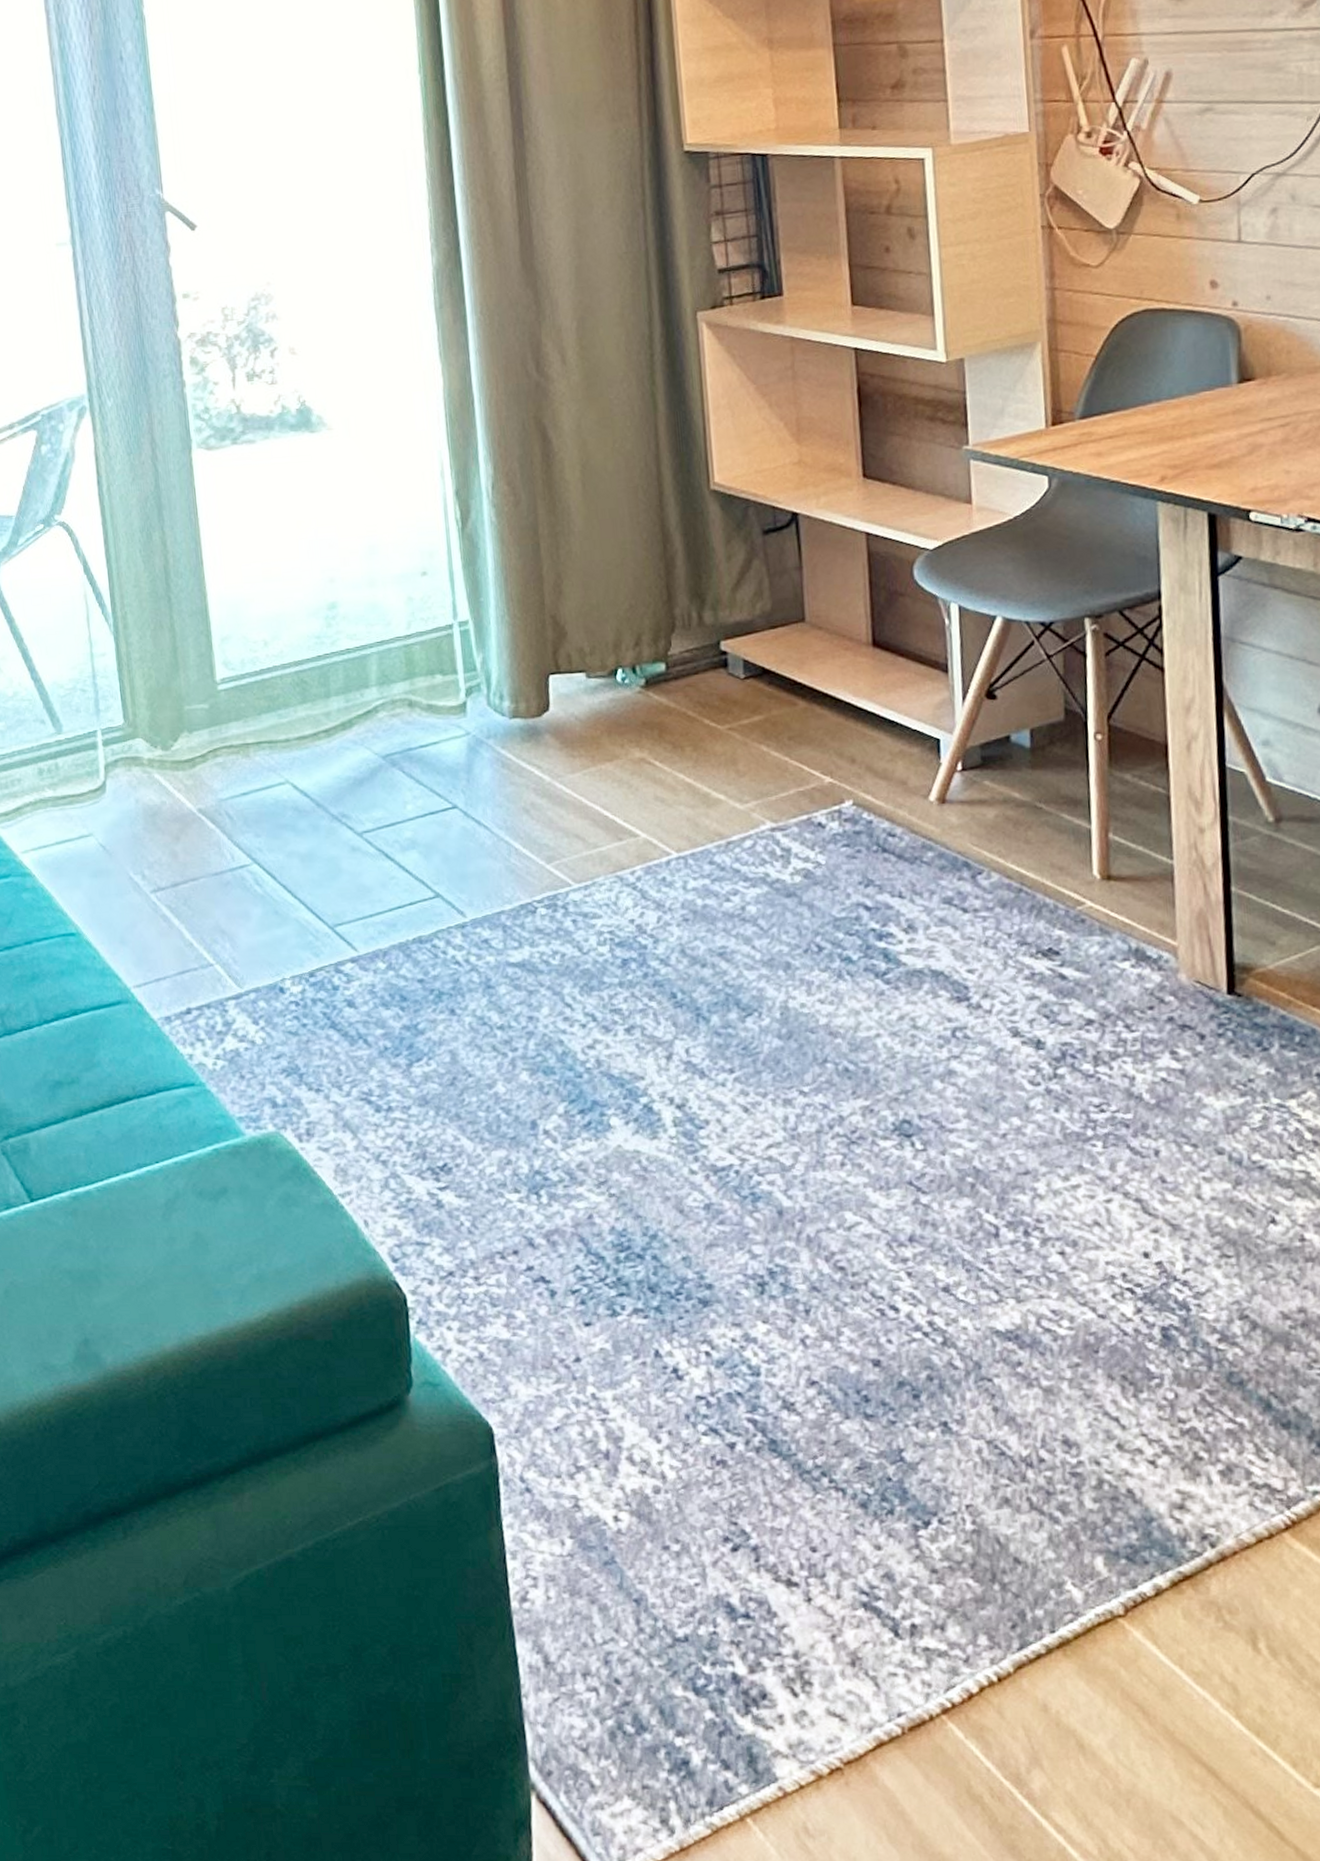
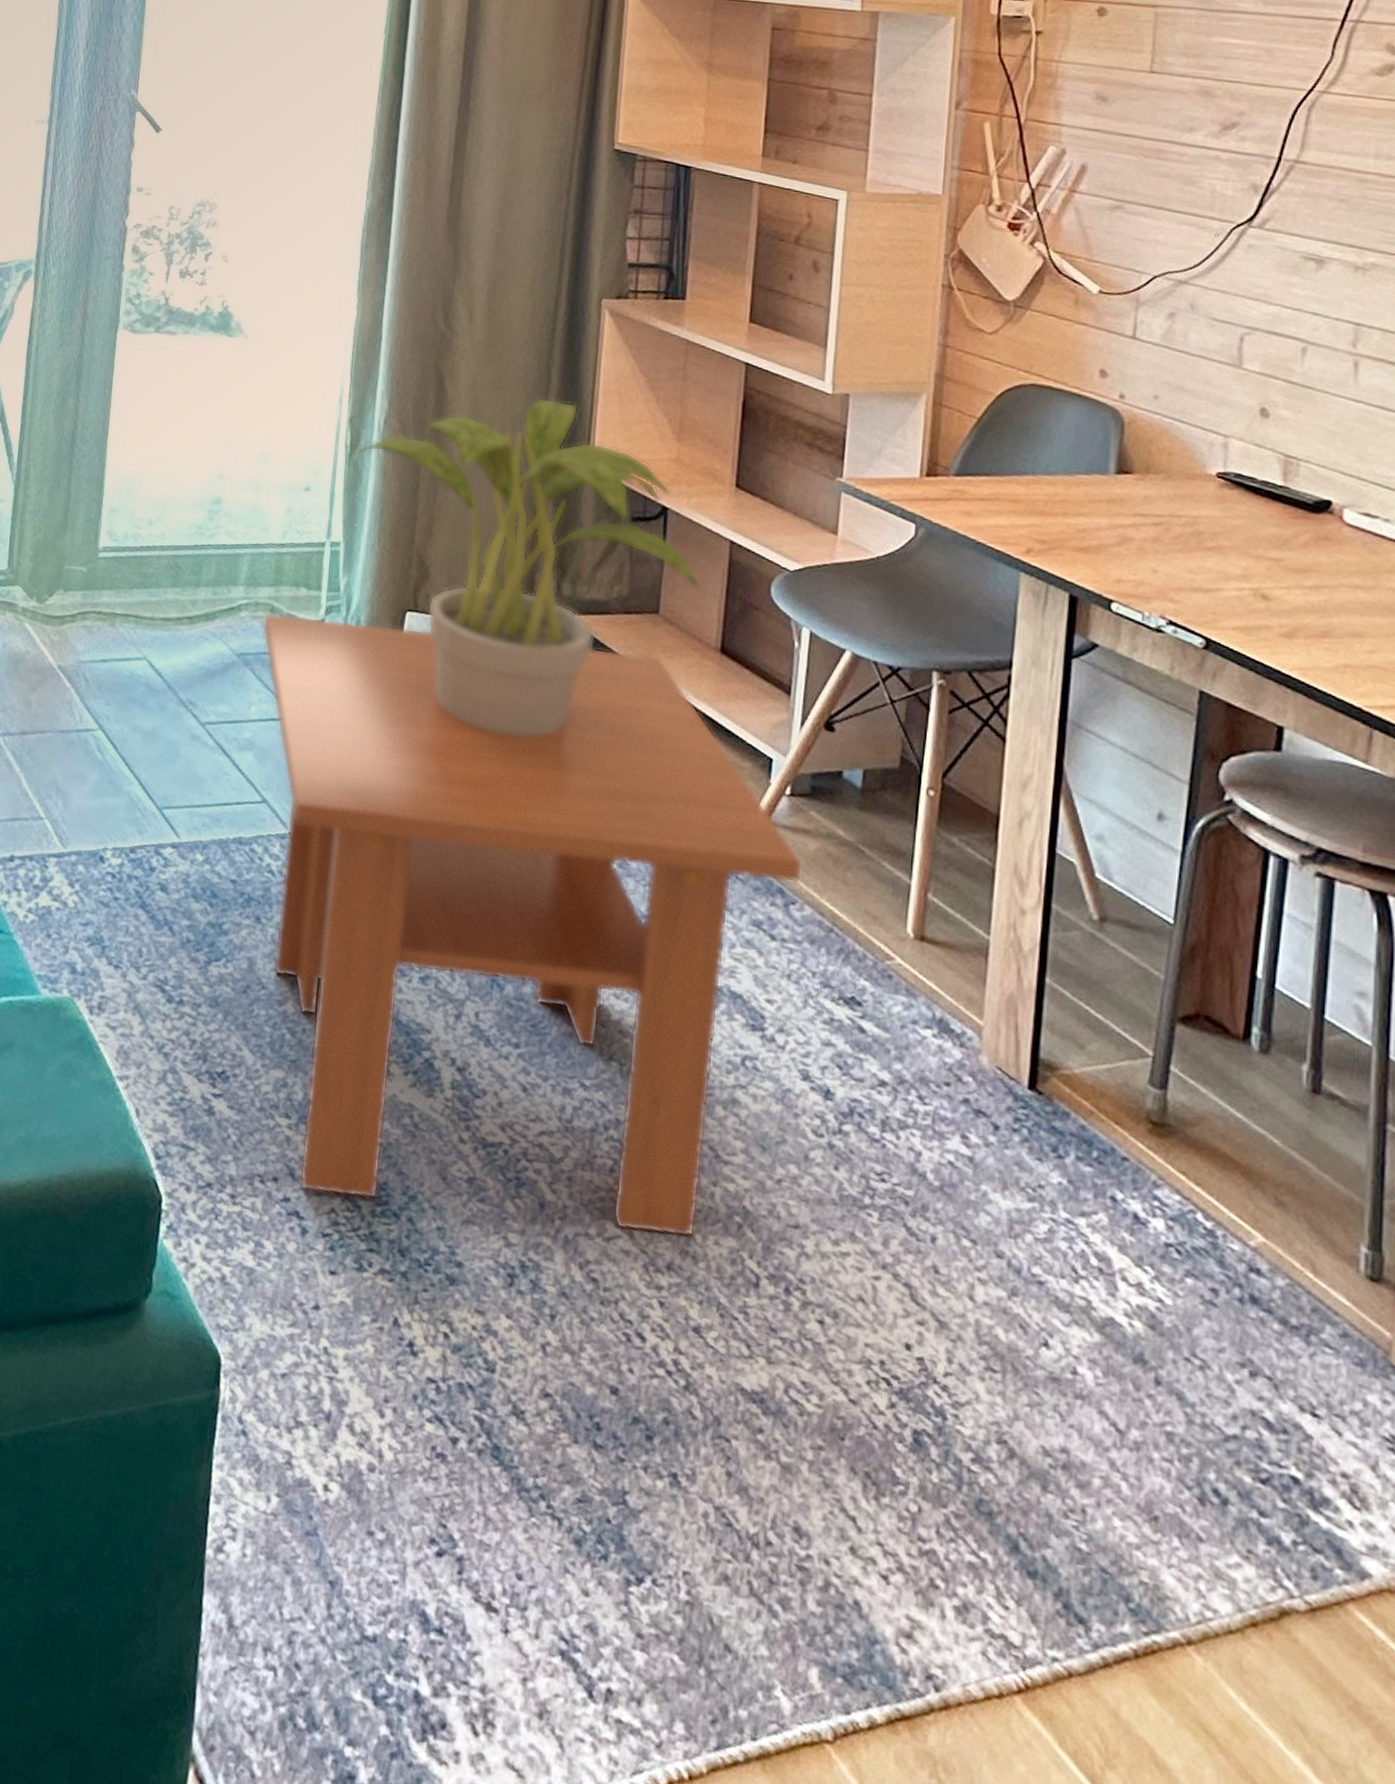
coffee table: none [402,663,985,1257] -> present [262,612,803,1238]
potted plant: none [468,426,843,775] -> present [356,397,701,737]

